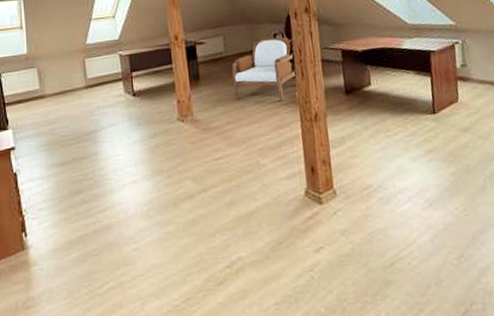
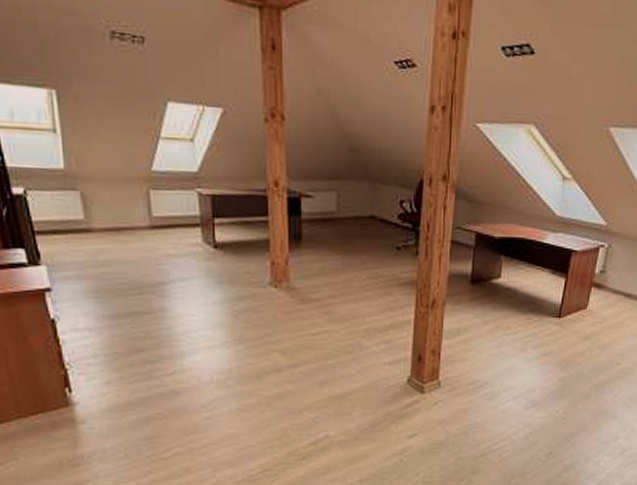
armchair: present [231,37,298,102] -> none [341,203,424,281]

